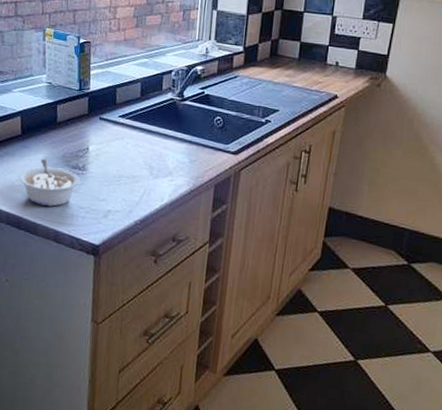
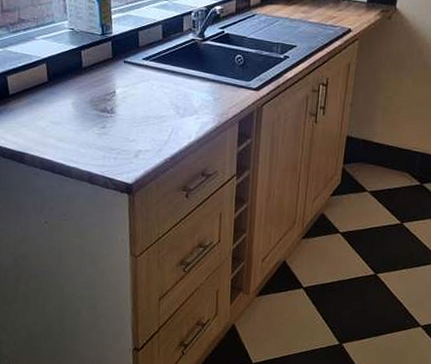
legume: present [18,158,80,207] -> none [49,103,109,150]

